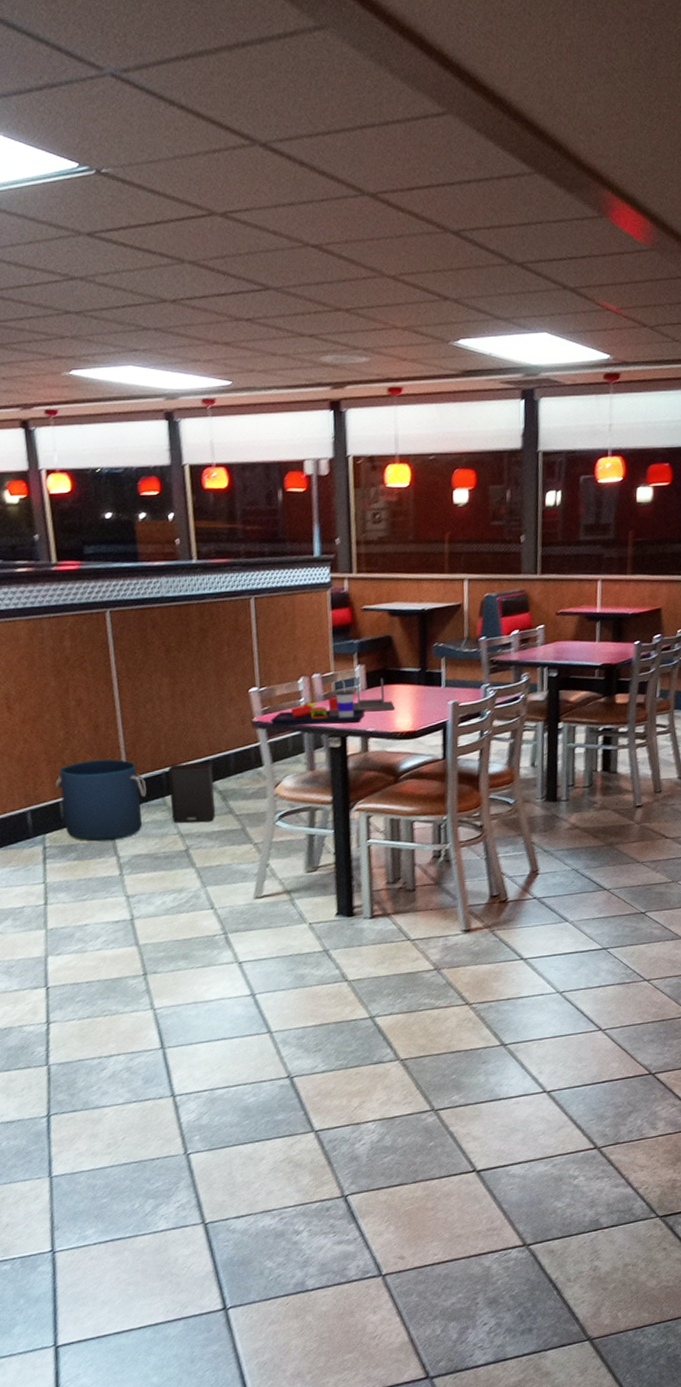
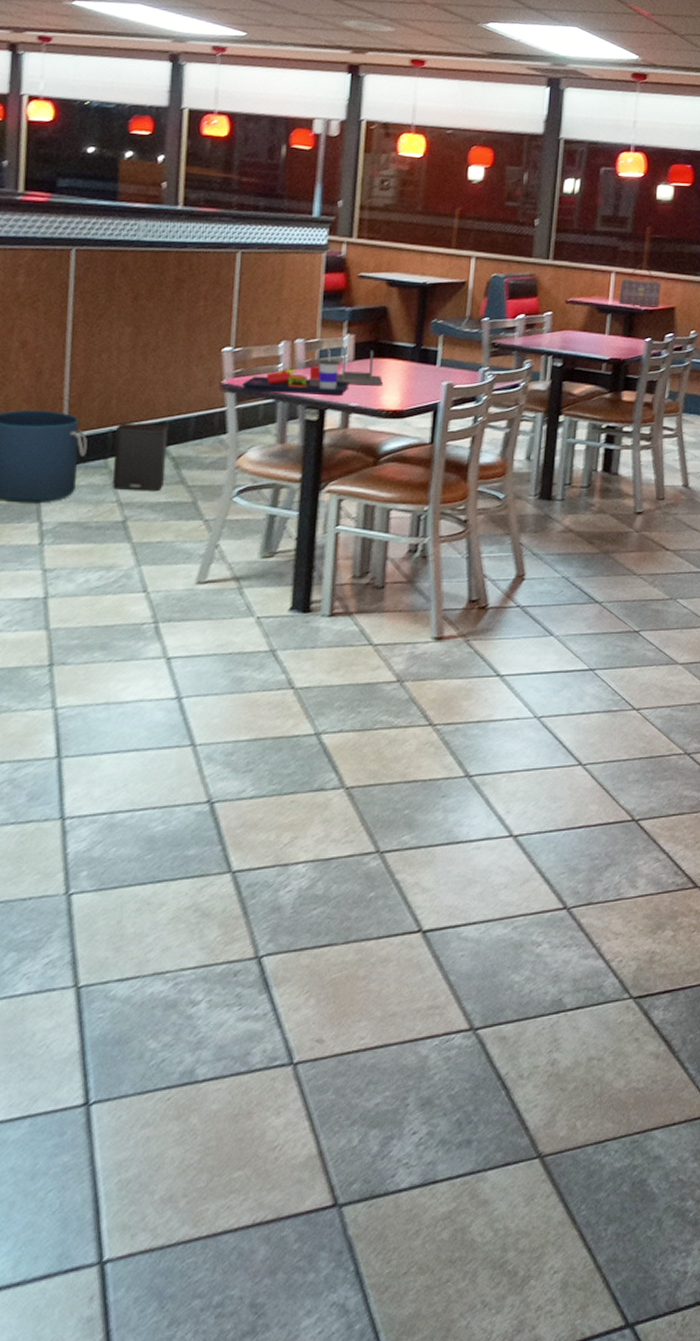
handbag: none [606,568,646,611] -> present [619,263,661,308]

